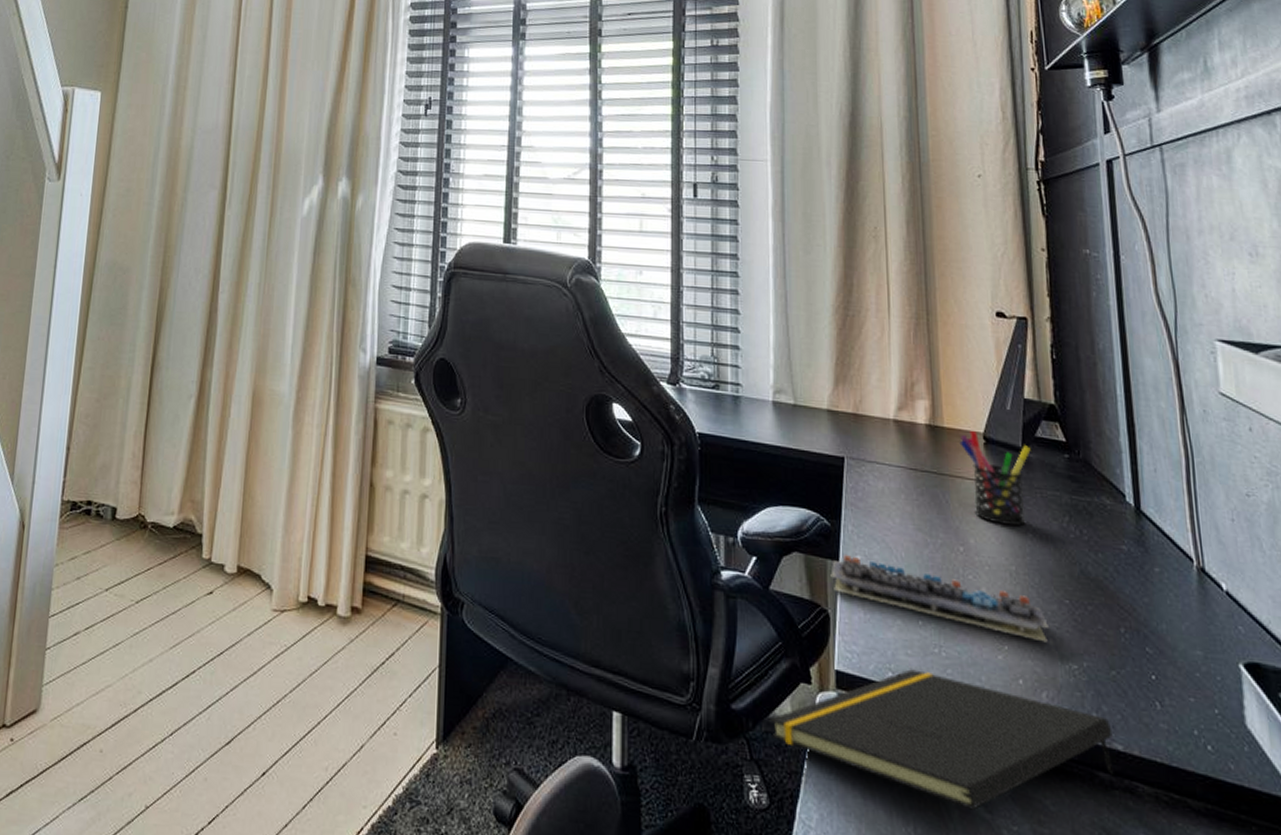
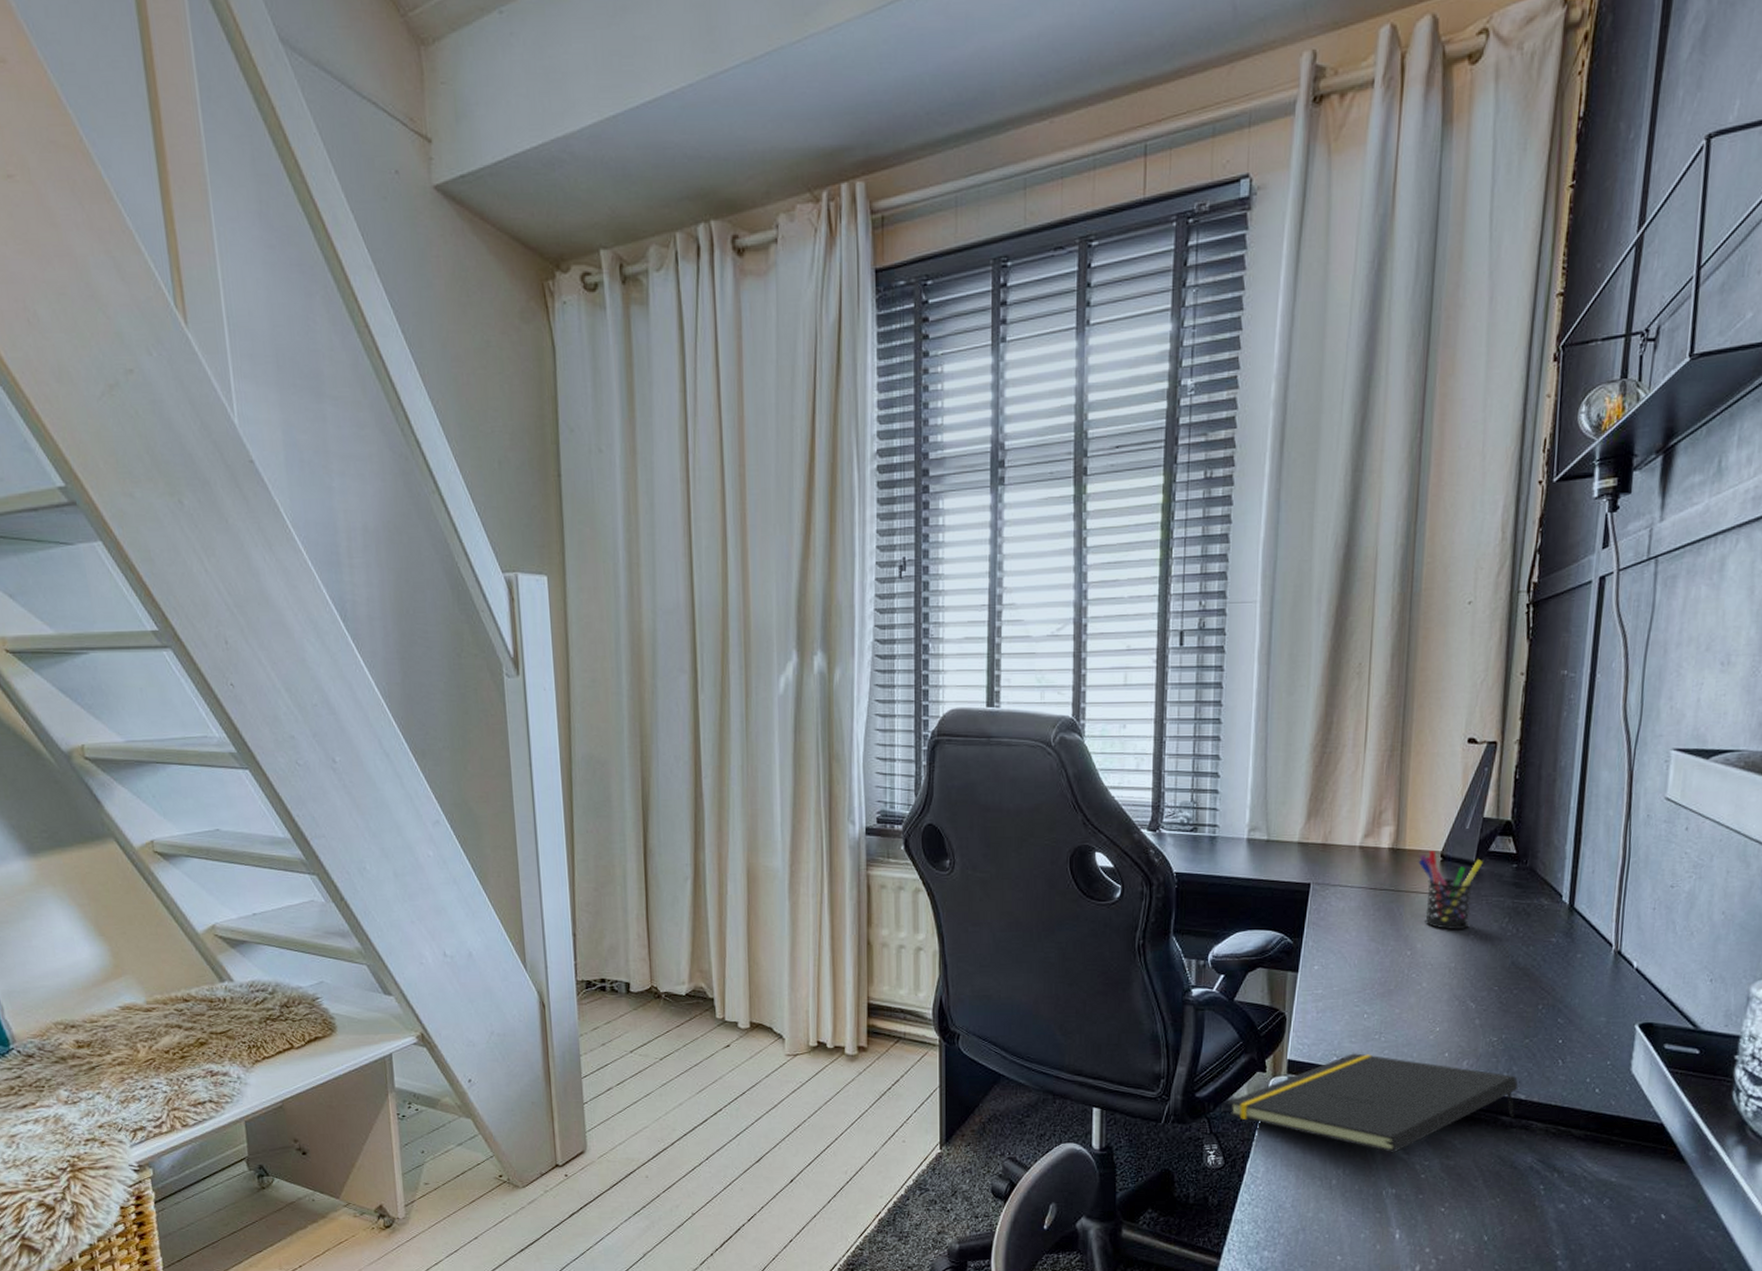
keyboard: present [830,554,1050,643] -> none [1289,965,1478,1022]

